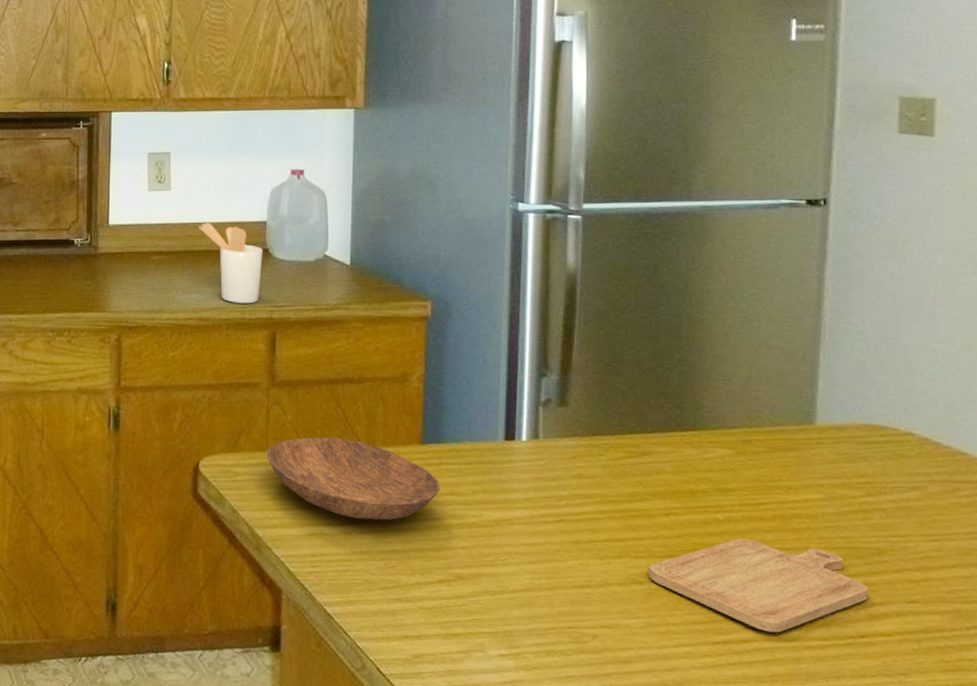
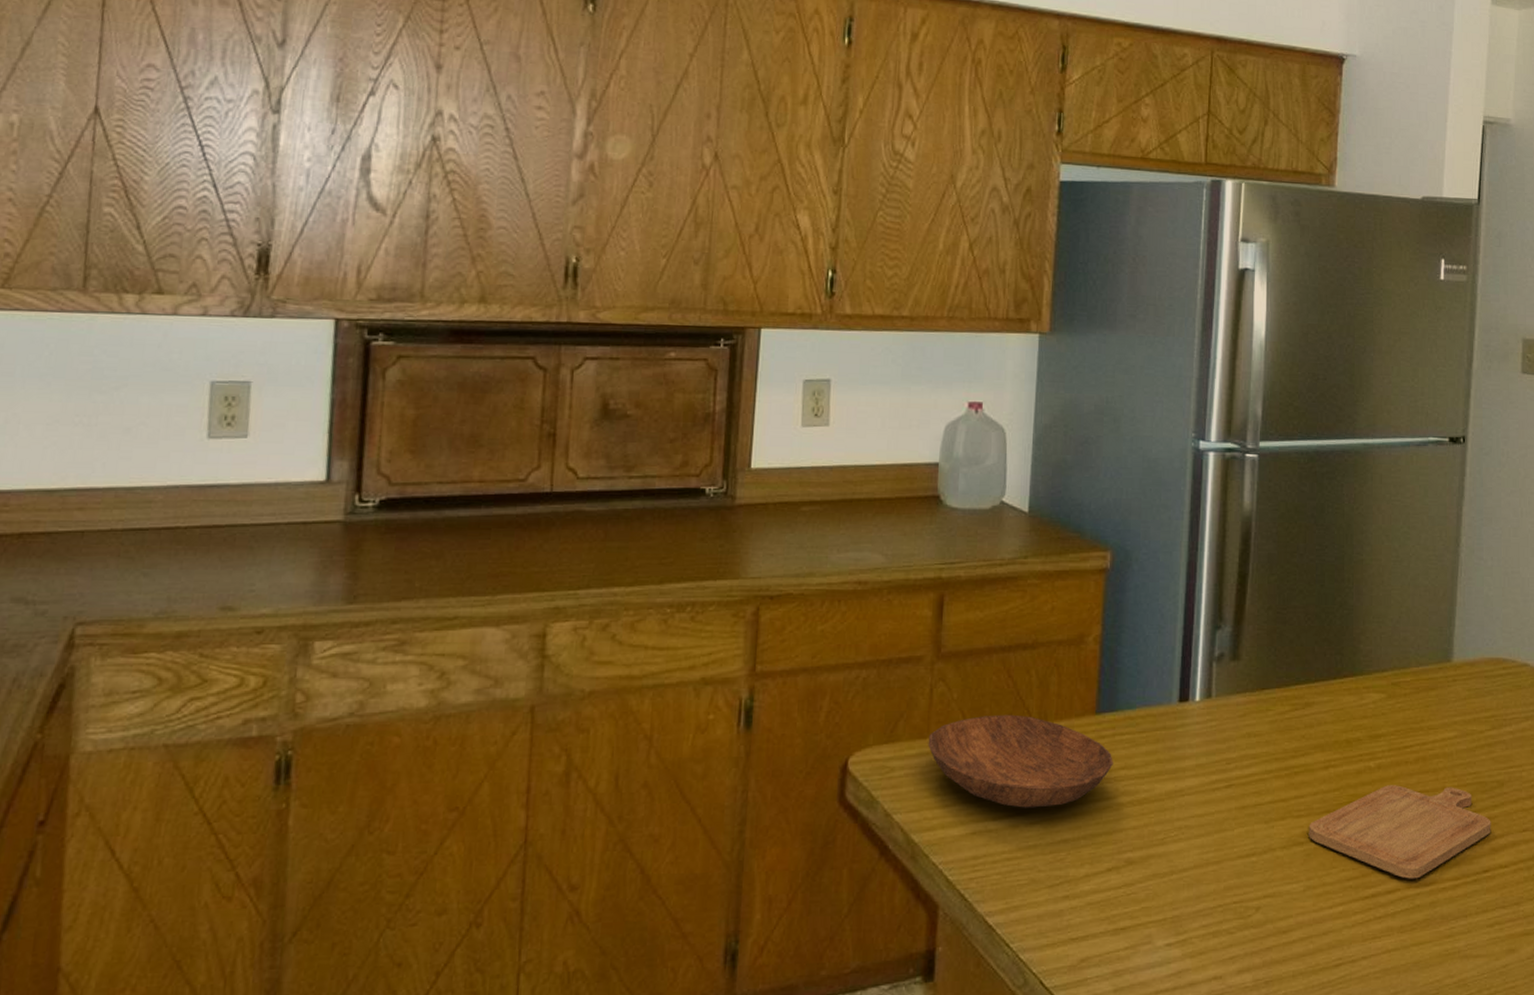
utensil holder: present [199,222,263,304] -> none [861,464,933,562]

